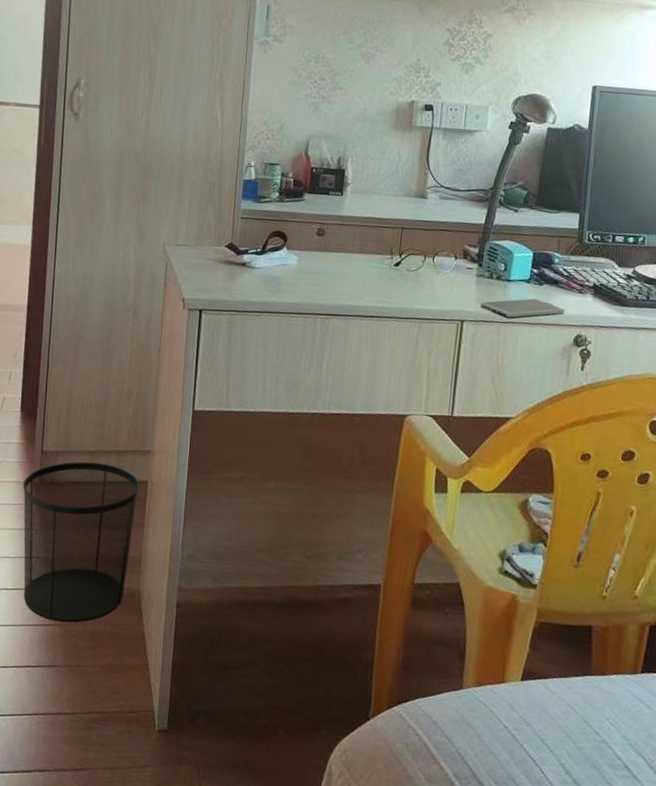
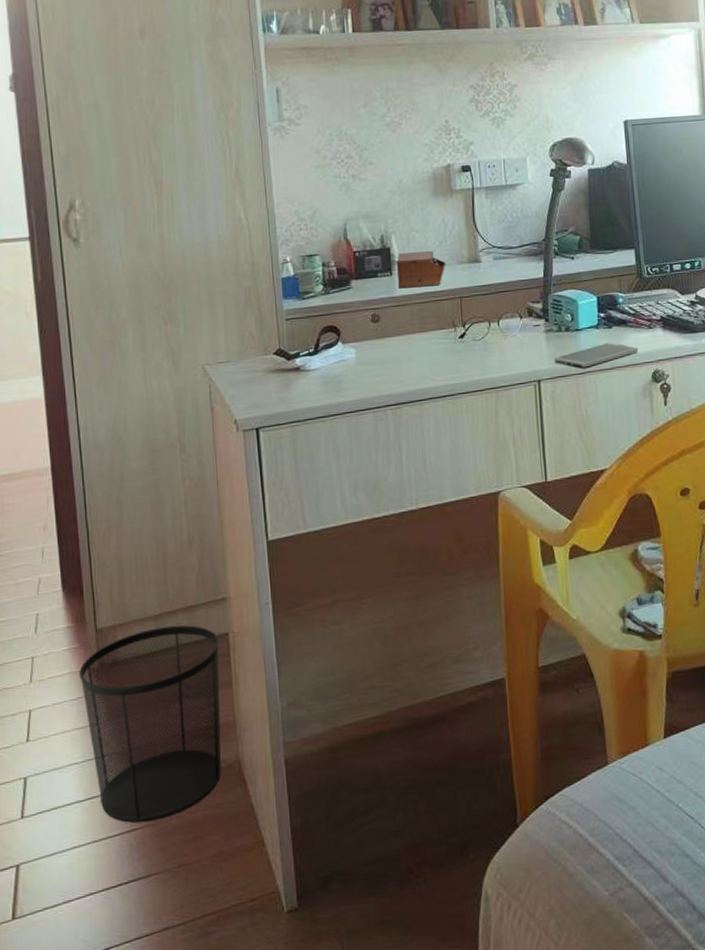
sewing box: none [346,177,394,214] -> present [396,251,446,289]

